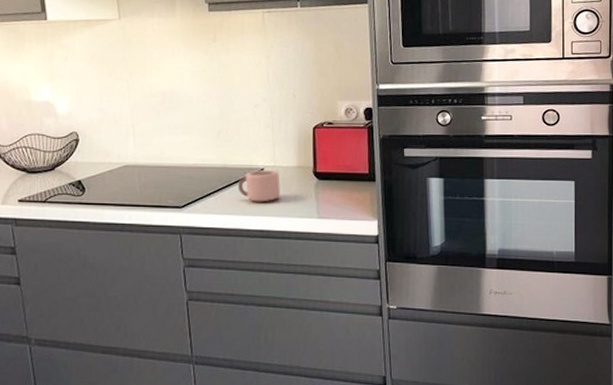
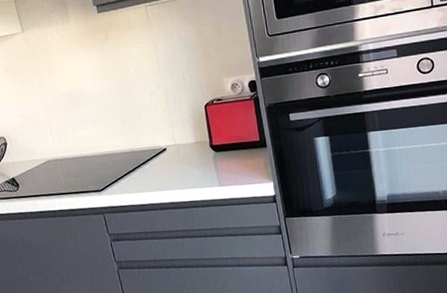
mug: present [237,169,280,202] -> none [145,147,184,179]

